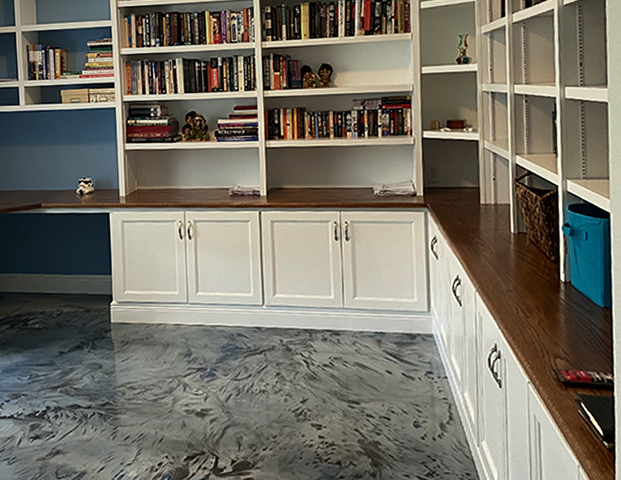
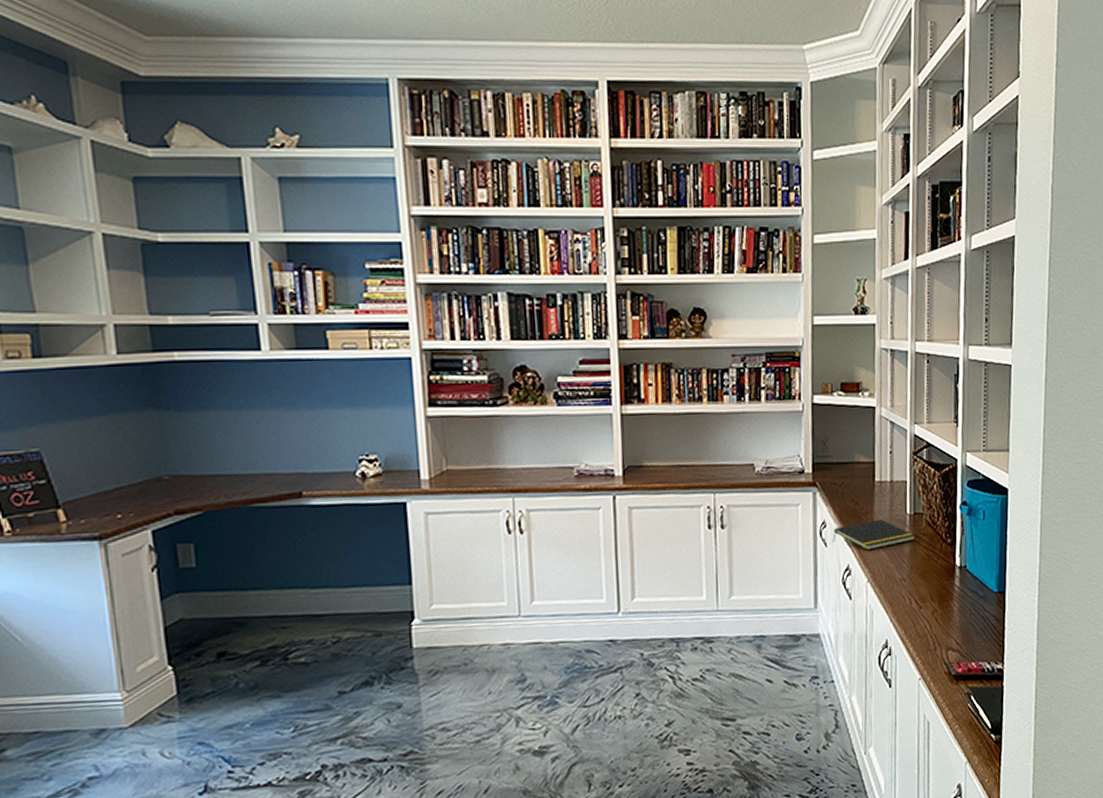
notepad: none [443,236,520,264] -> present [833,519,916,551]

